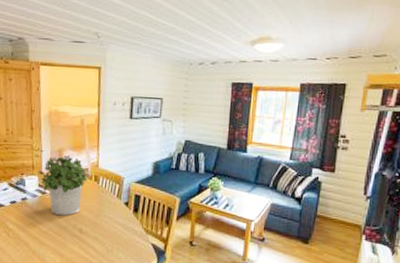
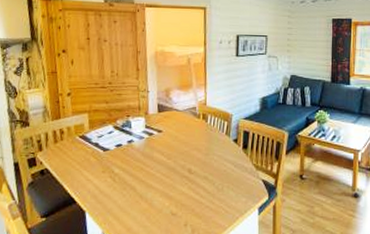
potted plant: present [39,154,88,216] -> none [146,94,196,157]

